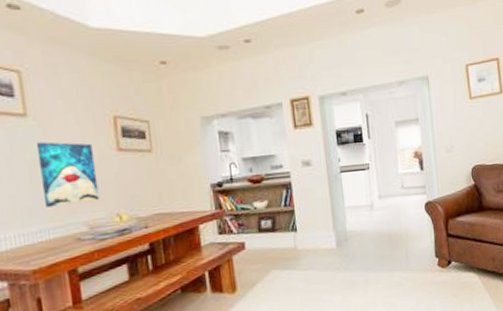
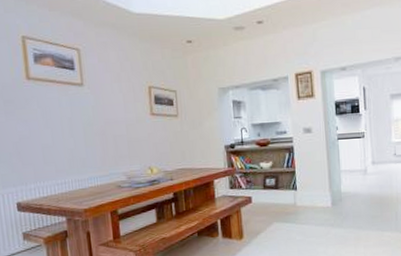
wall art: present [36,142,100,207] -> none [89,106,136,159]

